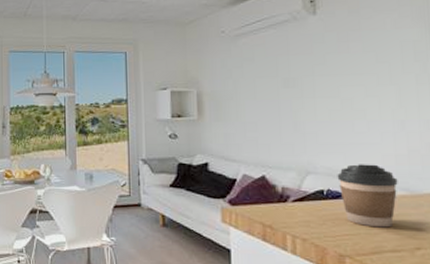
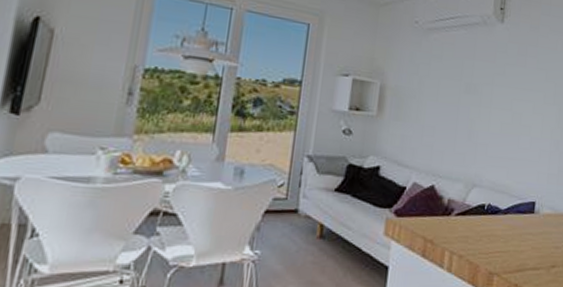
coffee cup: present [337,164,398,228] -> none [498,180,547,246]

